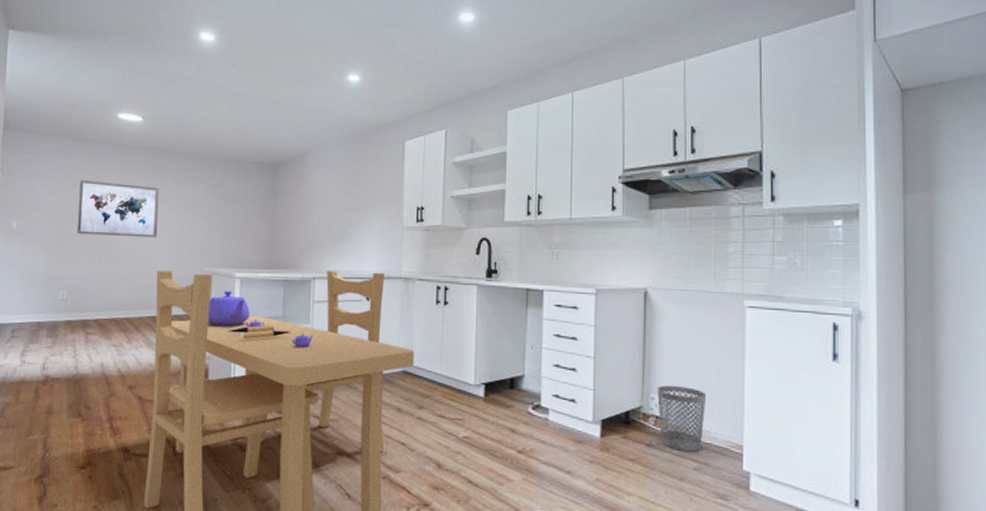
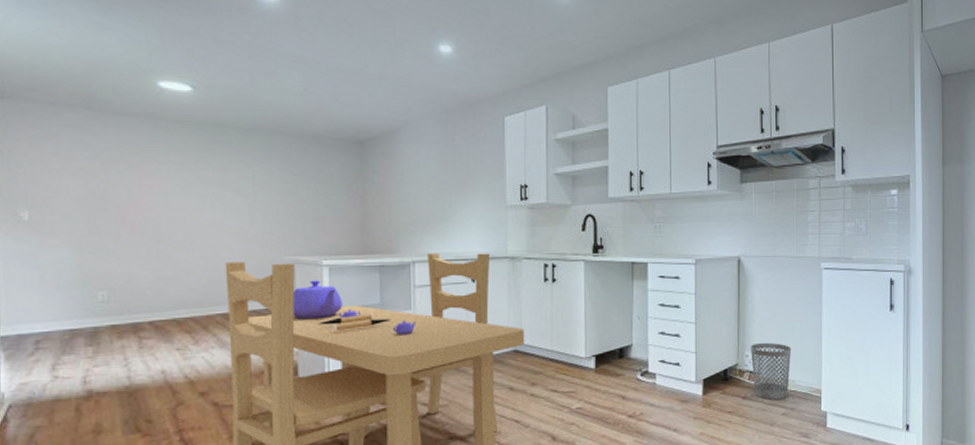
wall art: present [76,179,159,238] -> none [112,160,222,226]

